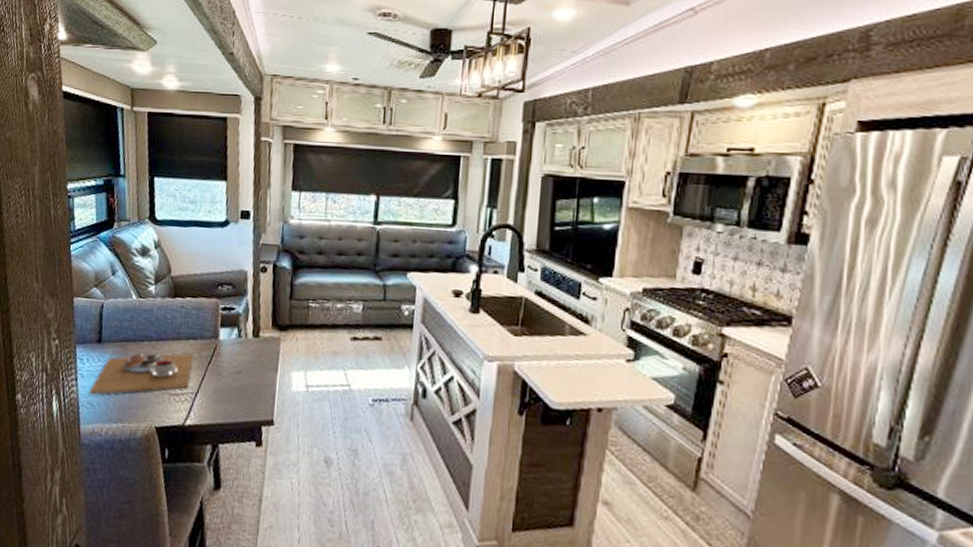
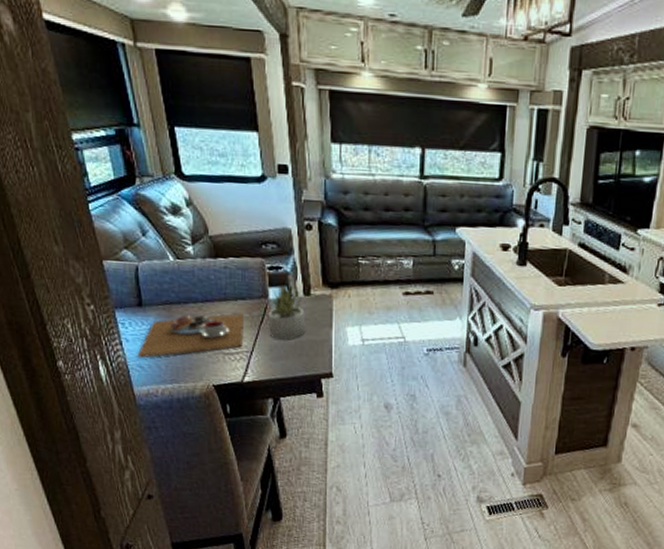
succulent plant: none [215,325,252,383] -> present [267,284,306,340]

